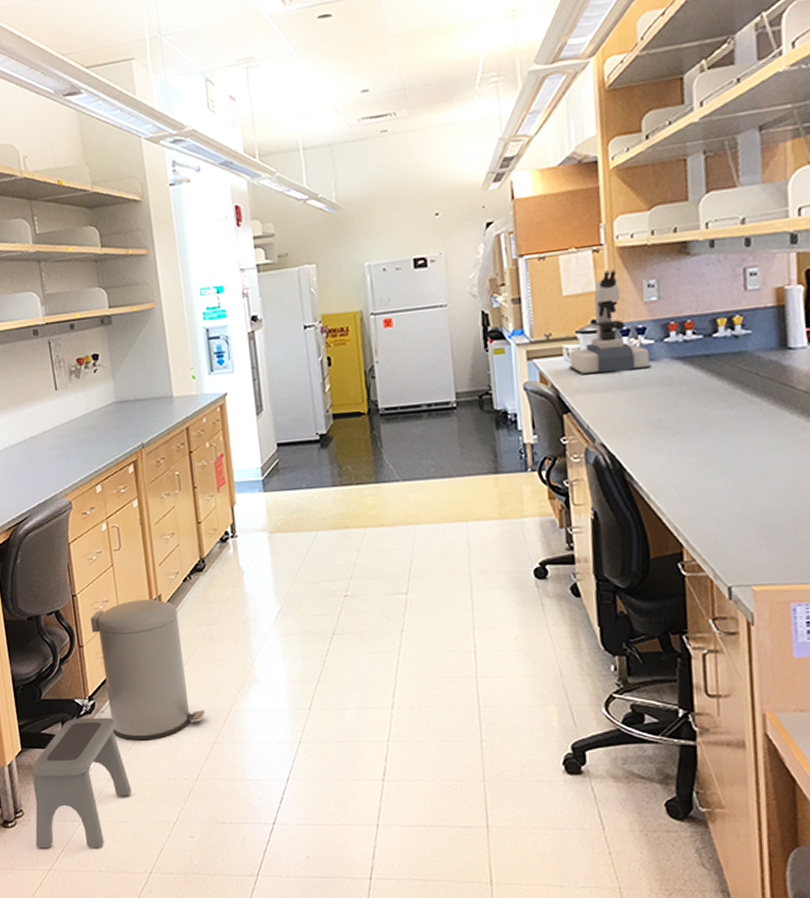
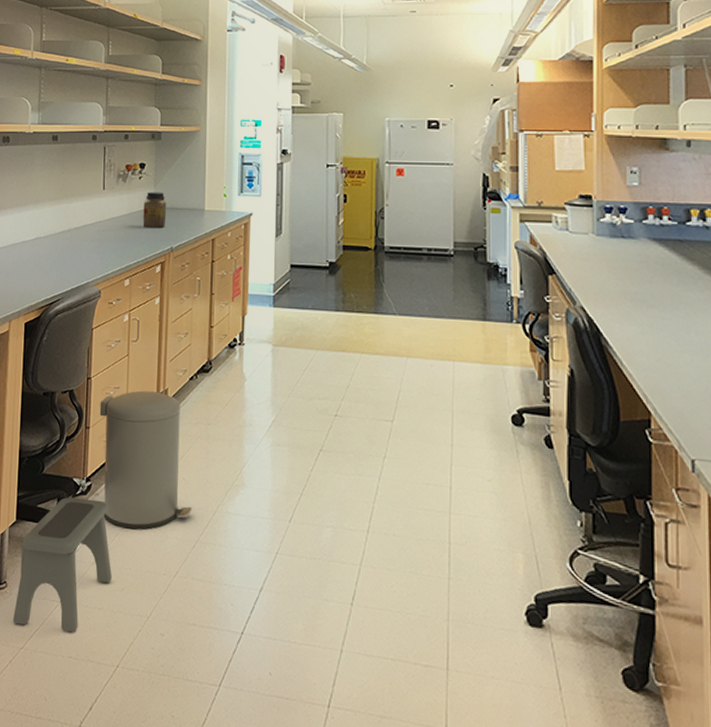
jar: none [103,383,132,427] -> present [143,191,167,229]
microscope: present [568,269,652,375] -> none [556,154,631,245]

